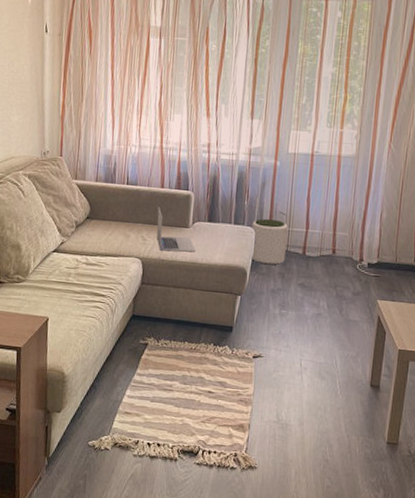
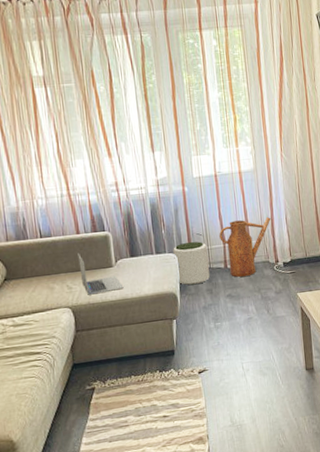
watering can: none [303,206,364,269] -> present [219,217,271,277]

